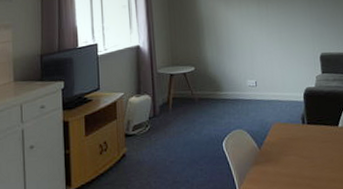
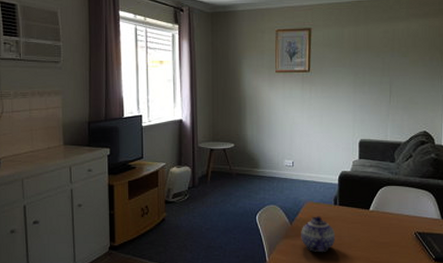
teapot: none [271,137,307,178] -> present [301,216,335,253]

